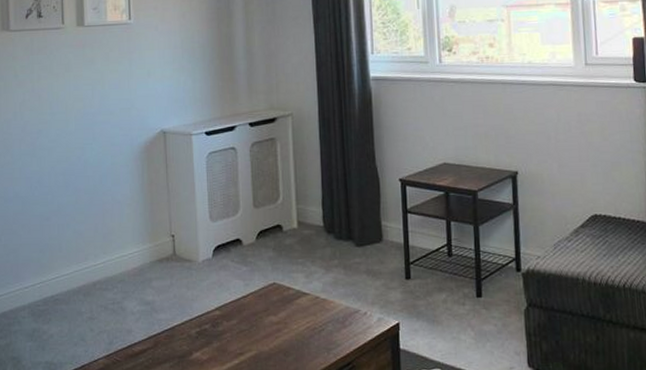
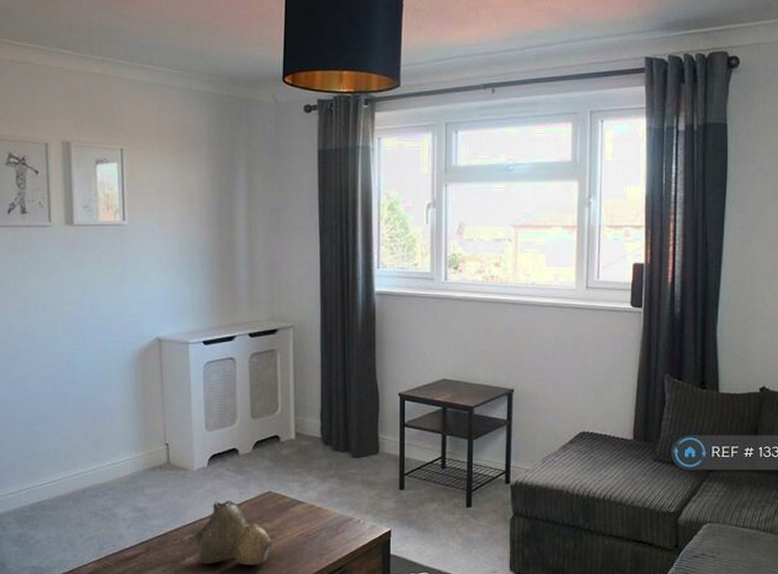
decorative bowl: none [202,293,279,361] -> present [195,501,273,566]

